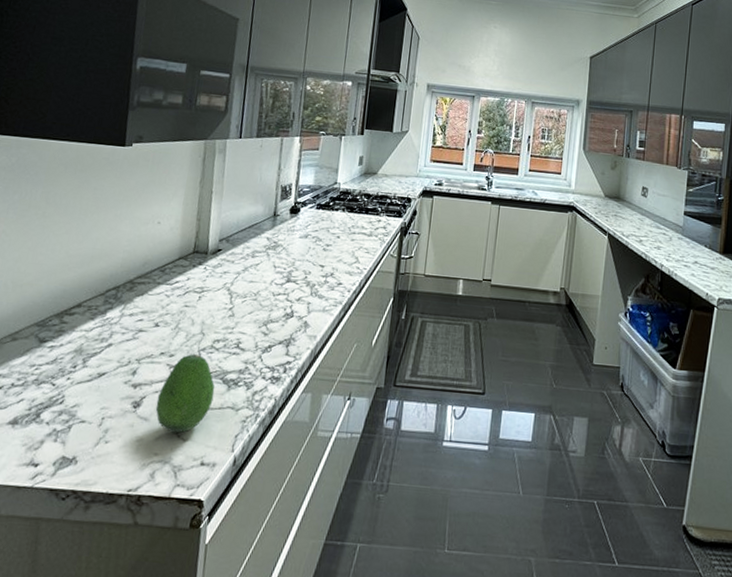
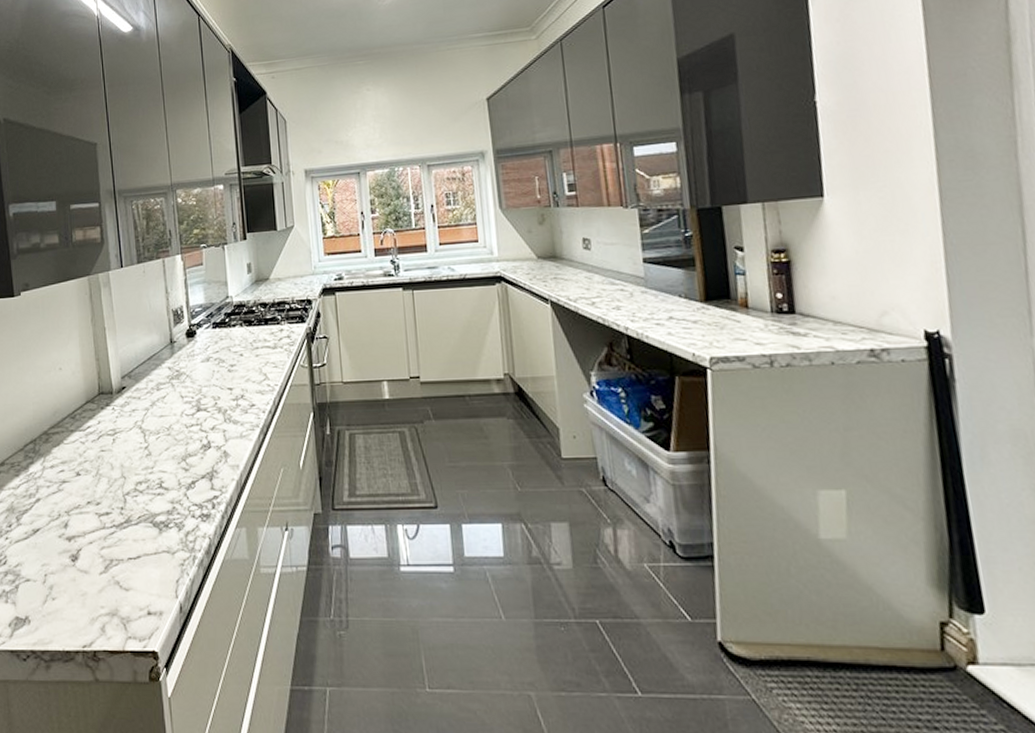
fruit: present [155,354,215,433] -> none [92,500,148,584]

